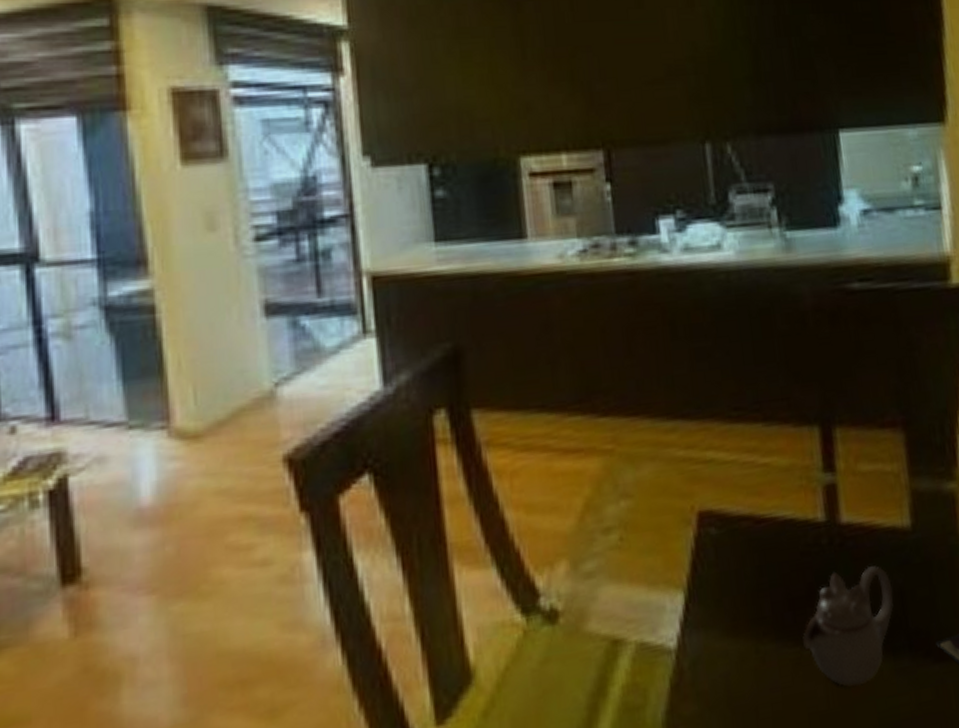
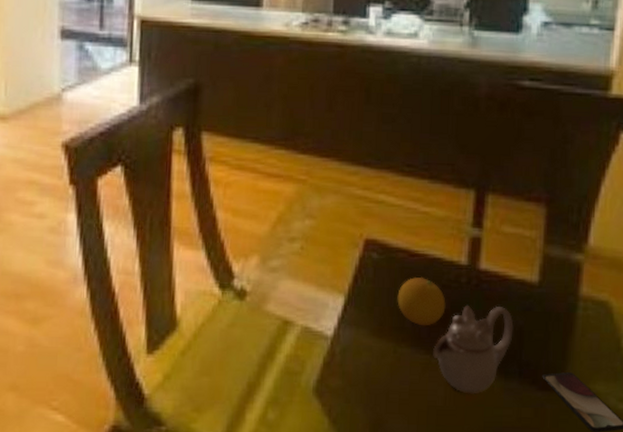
fruit: none [748,547,809,611] -> present [397,276,446,326]

